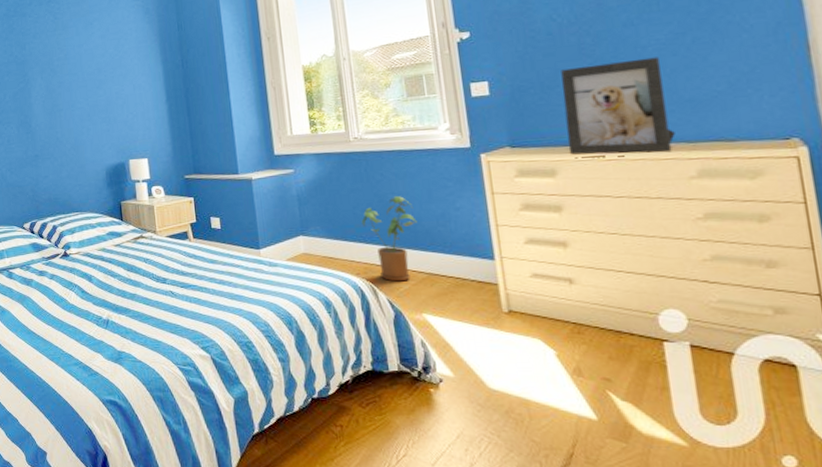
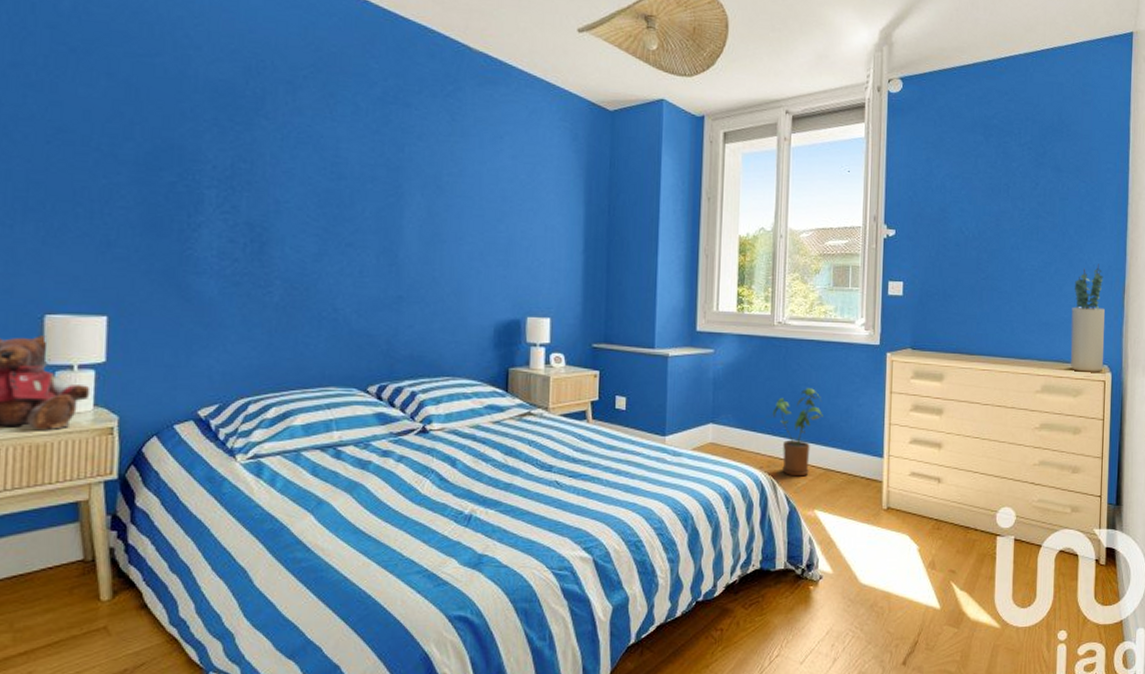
picture frame: present [561,57,676,155] -> none [955,280,1032,368]
vase: none [726,22,793,149] -> present [1070,263,1106,372]

